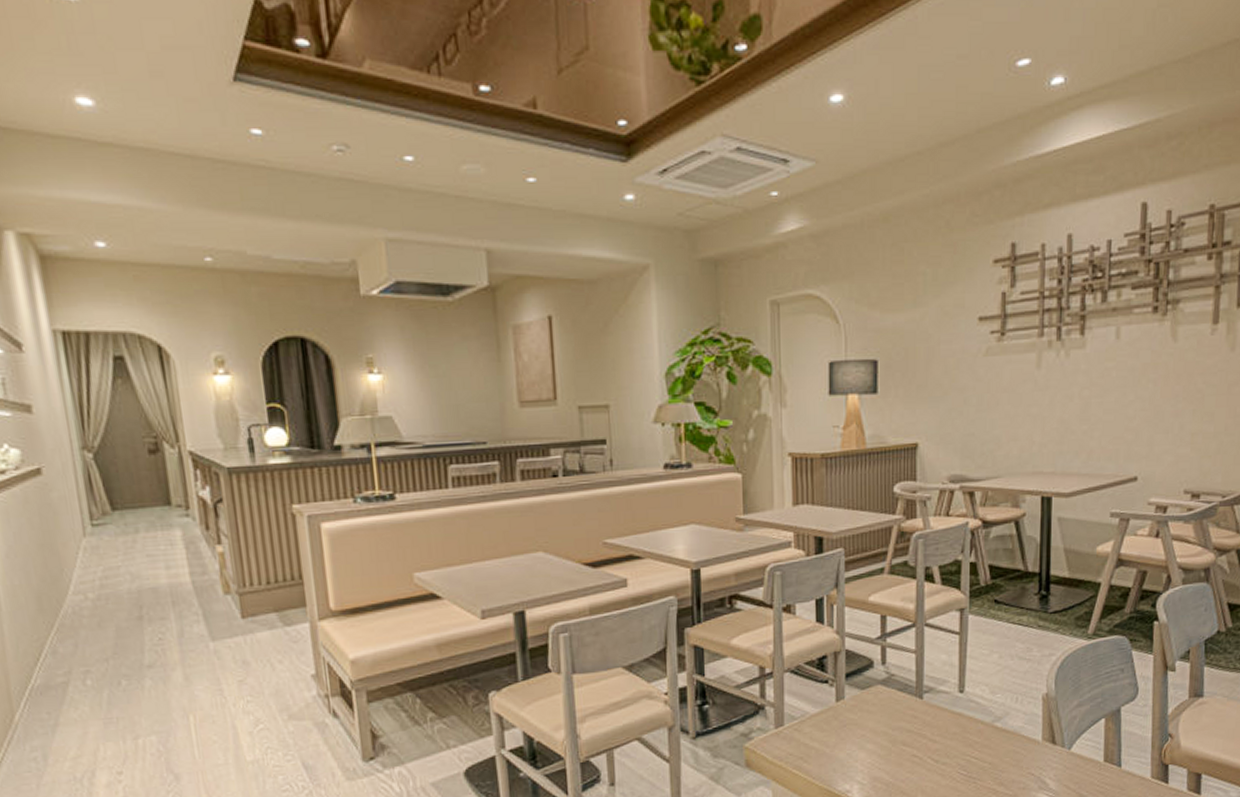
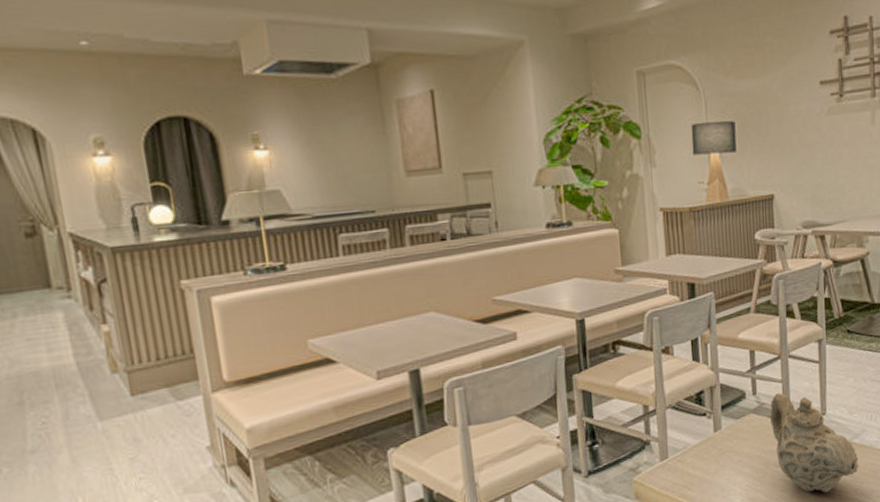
teapot: none [900,664,999,779] -> present [770,392,859,493]

